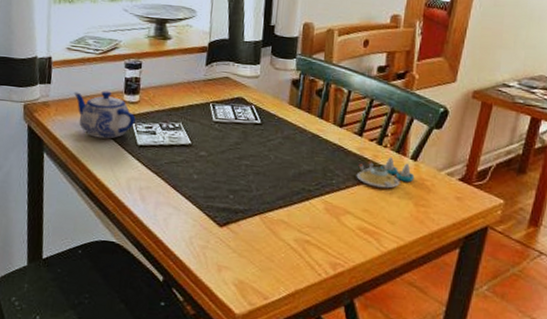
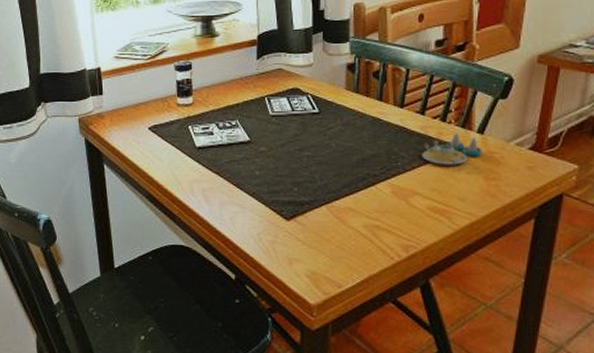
teapot: present [73,91,136,139] -> none [126,96,191,144]

